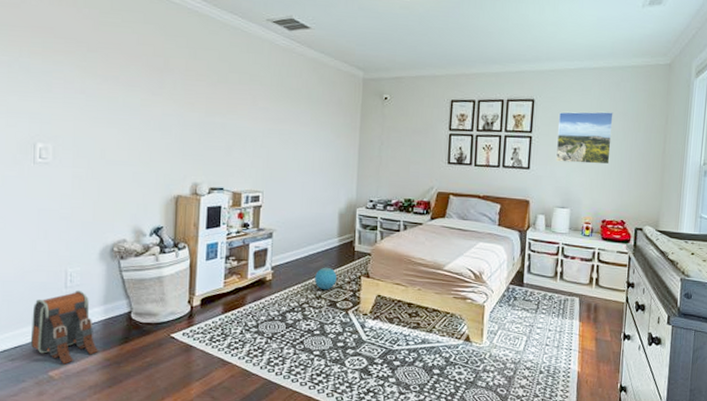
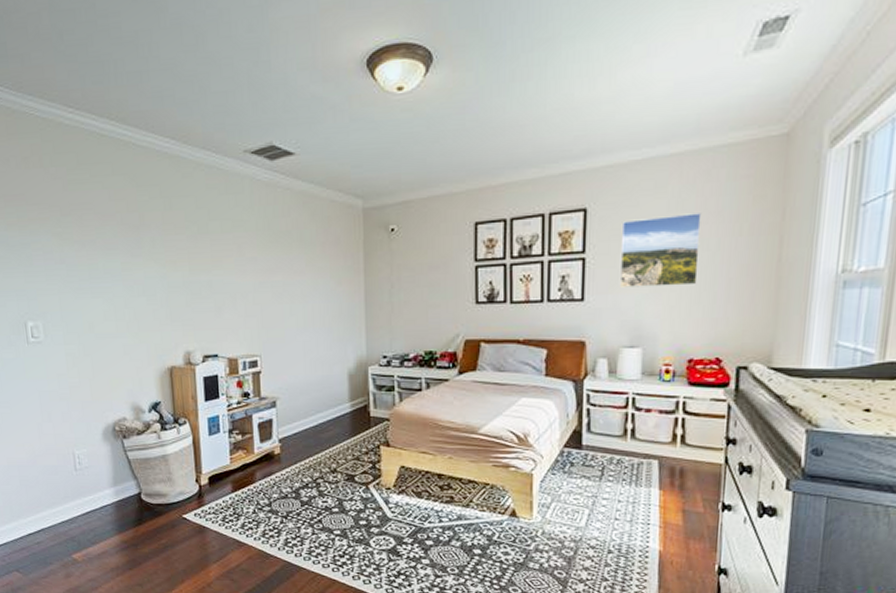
backpack: present [30,291,99,365] -> none [48,473,116,547]
ball: present [315,267,337,289] -> none [328,436,352,462]

